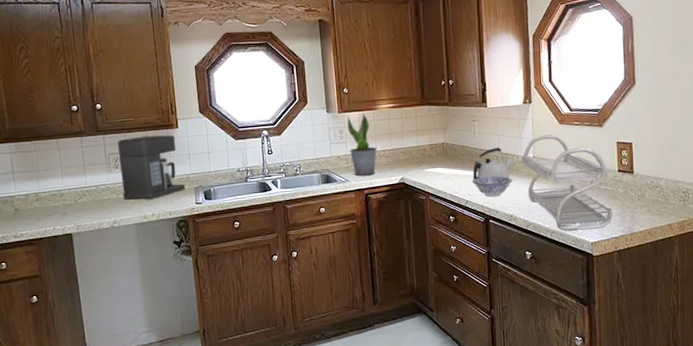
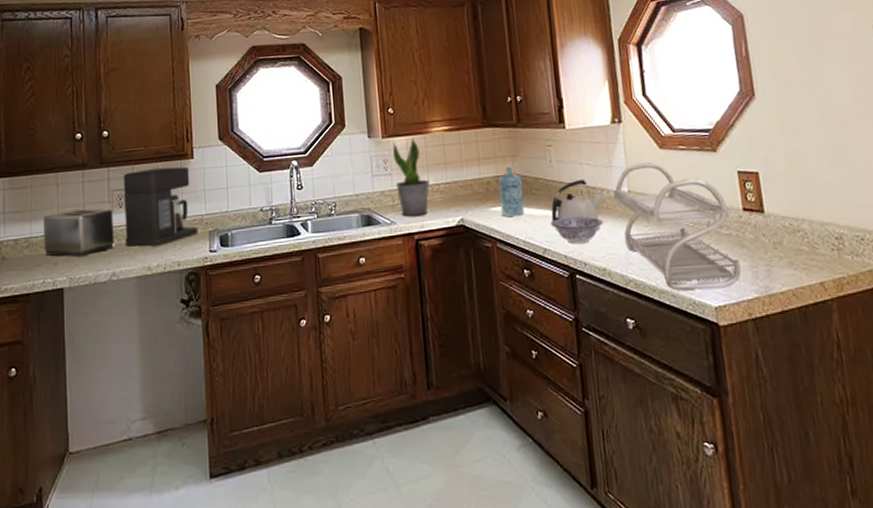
toaster: none [49,169,113,209] -> present [43,208,114,258]
canister: none [432,136,453,177] -> present [498,166,525,218]

